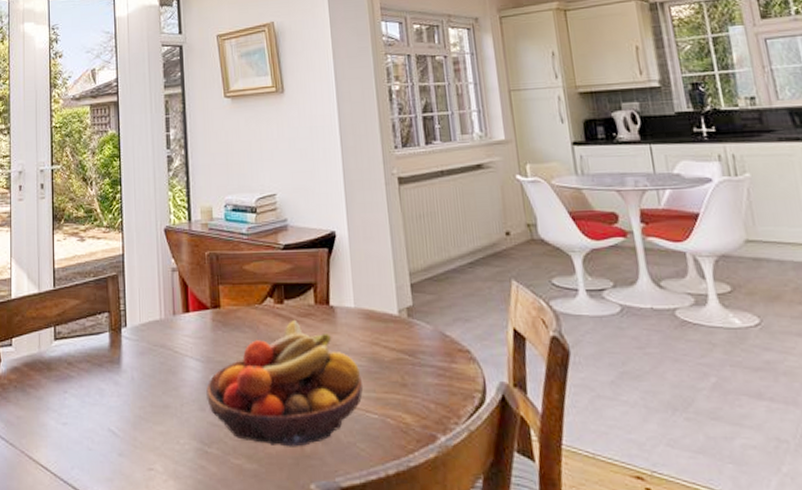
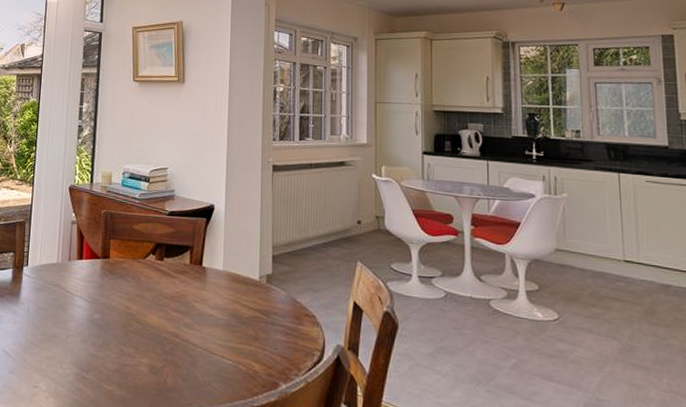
fruit bowl: present [206,319,363,447] -> none [89,274,223,381]

